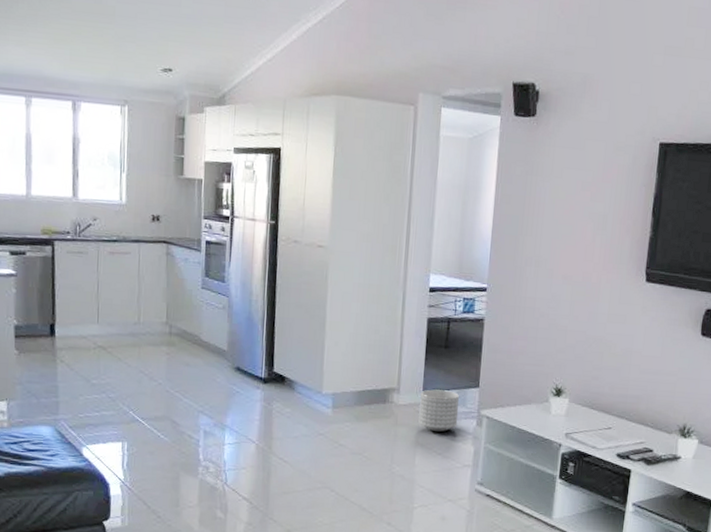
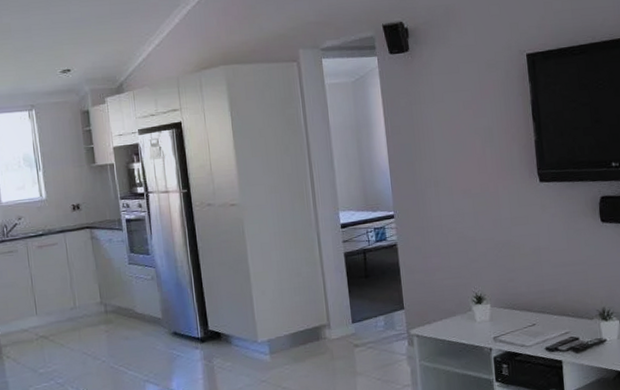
planter: present [418,389,460,433] -> none [350,317,391,359]

